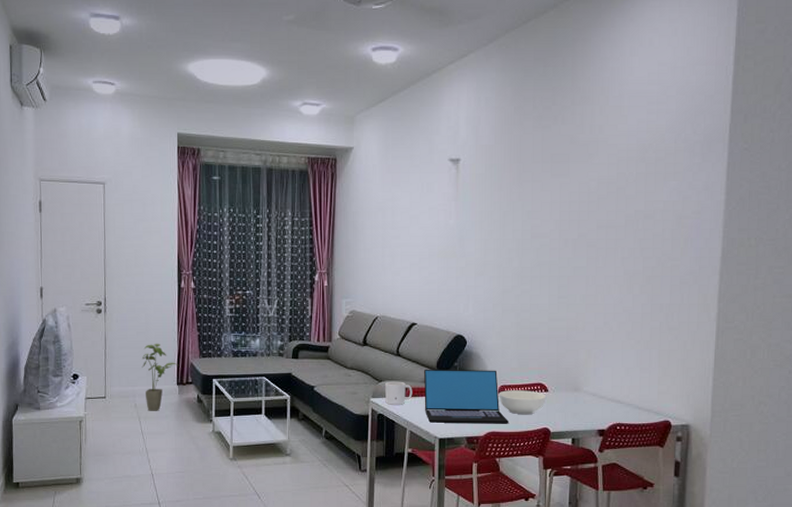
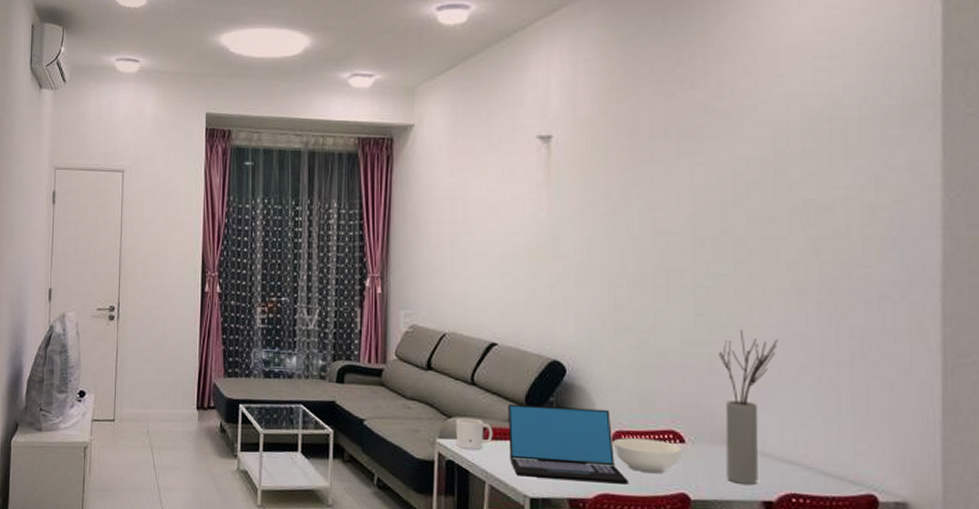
house plant: present [142,343,179,411] -> none [157,357,199,440]
vase: none [573,308,613,420] -> present [719,330,778,486]

